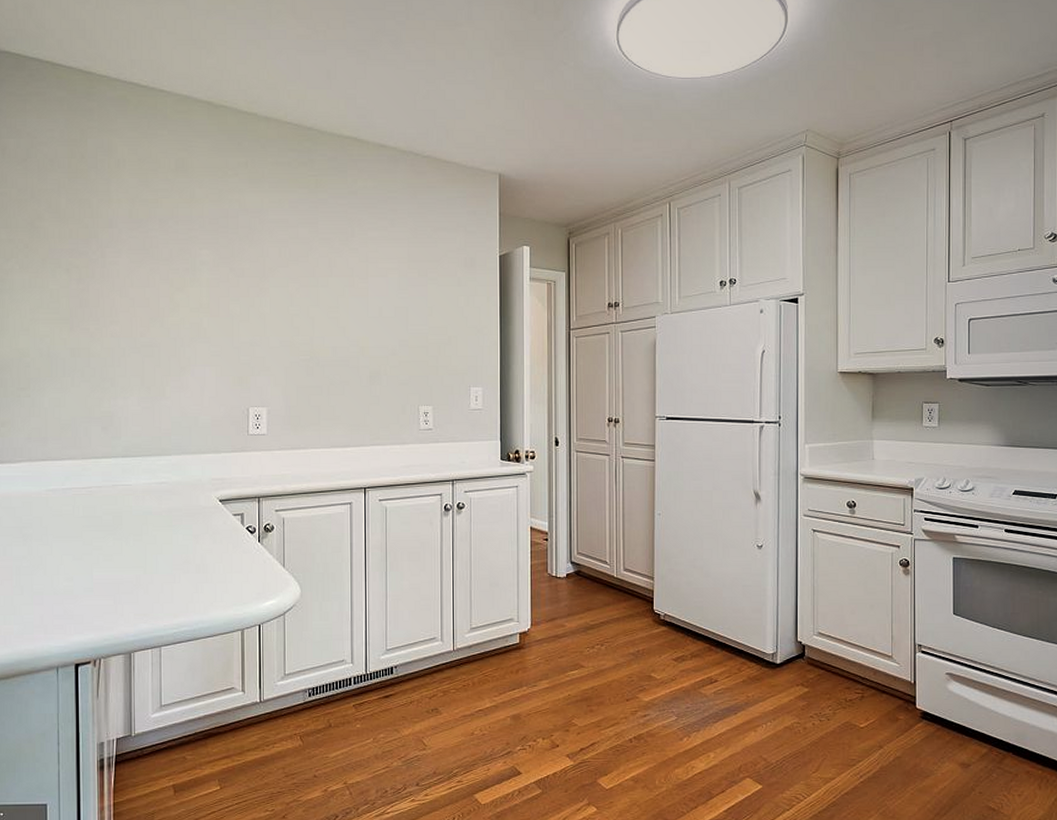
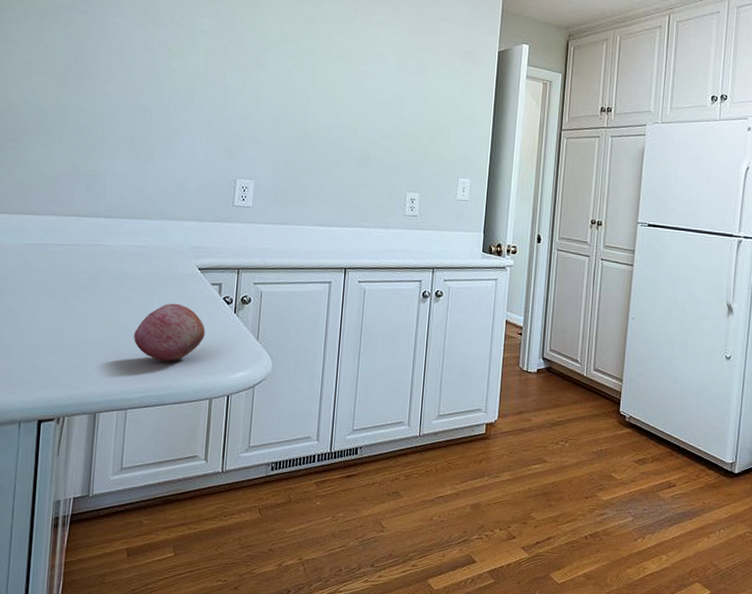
fruit: none [162,537,231,596] -> present [134,303,205,362]

